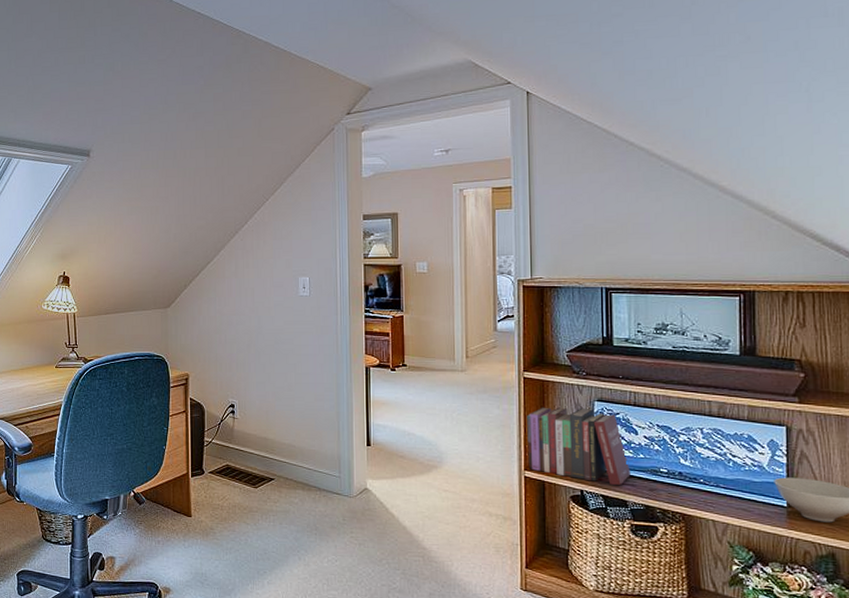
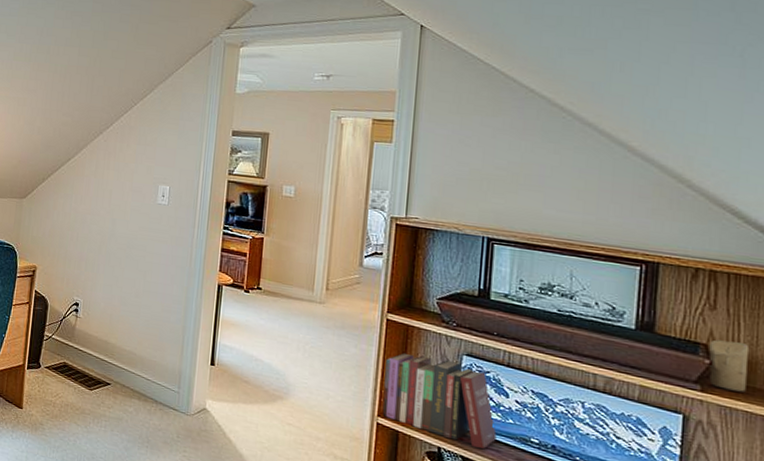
candle: none [802,353,836,398] -> present [708,339,750,392]

